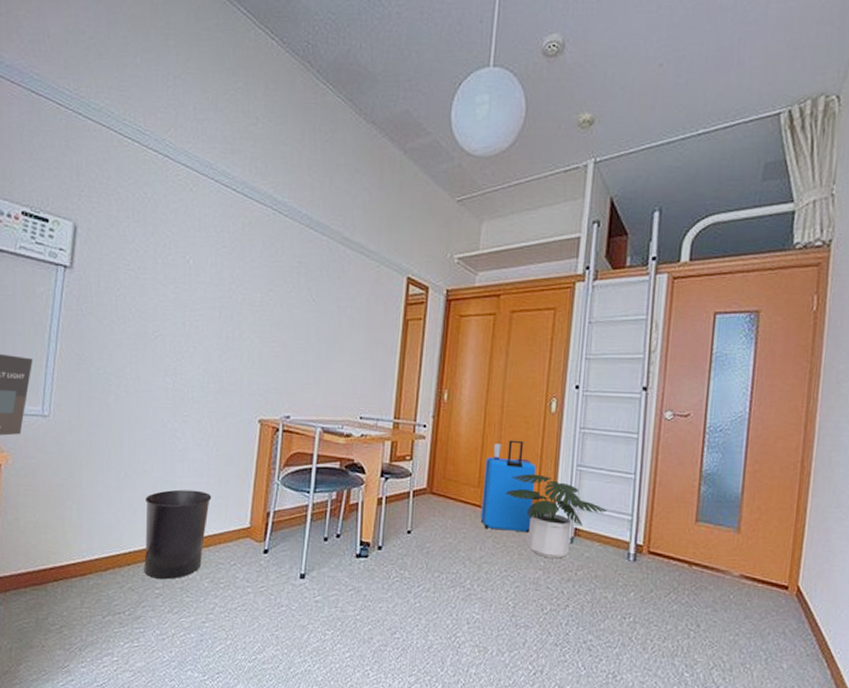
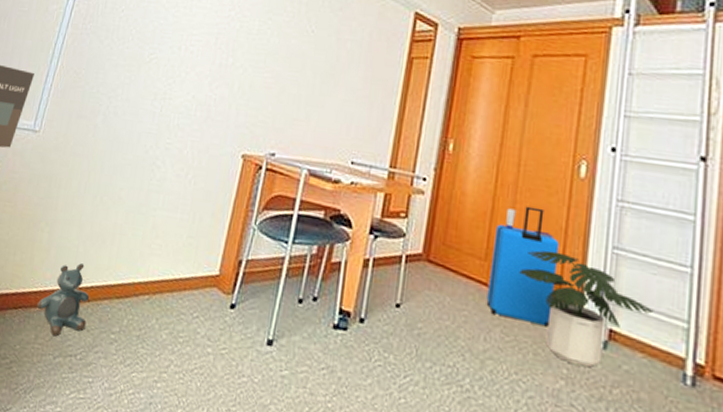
stuffed animal: none [78,533,130,599] -> present [37,263,90,337]
waste bin: present [144,489,212,579] -> none [102,222,184,325]

